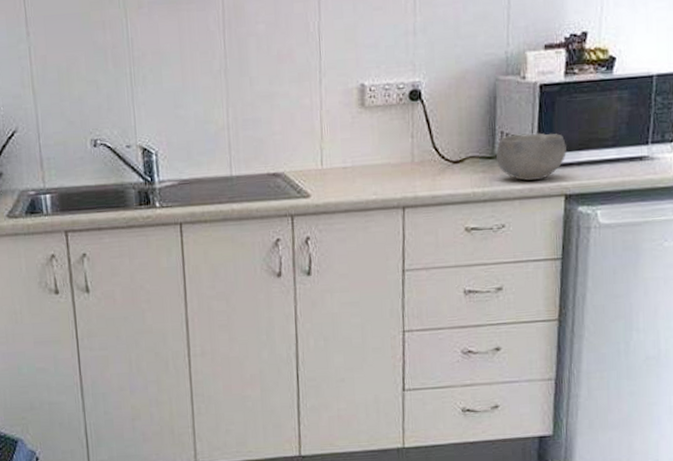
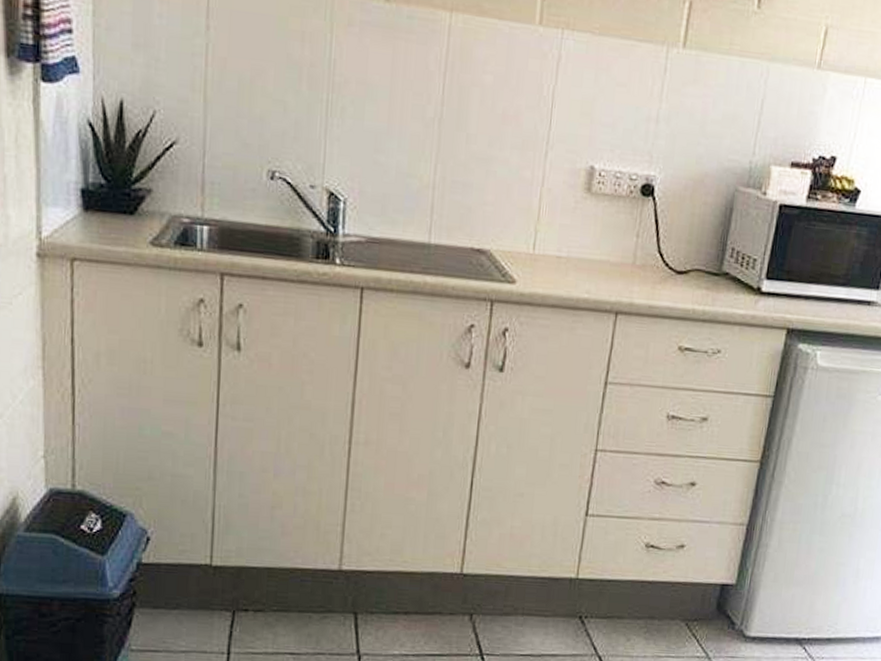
bowl: present [496,133,566,181] -> none [723,253,797,308]

